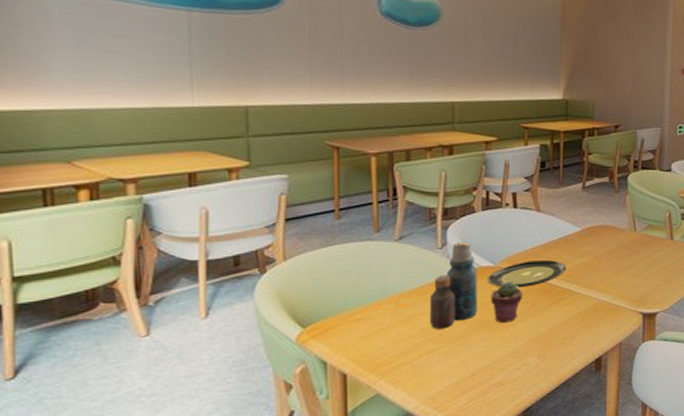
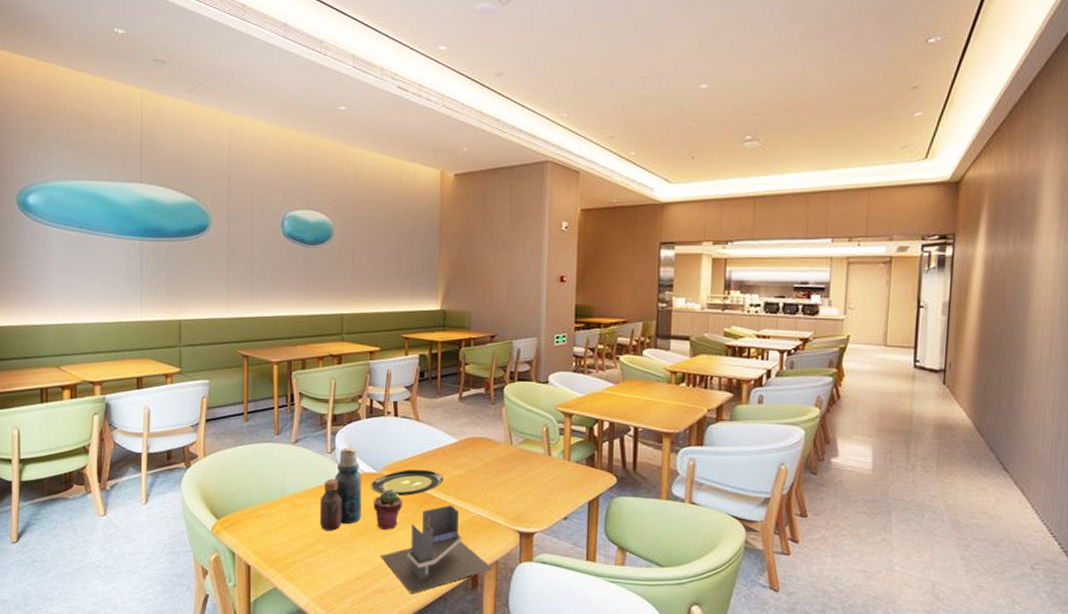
utensil holder: none [499,292,617,384] -> present [381,504,493,594]

